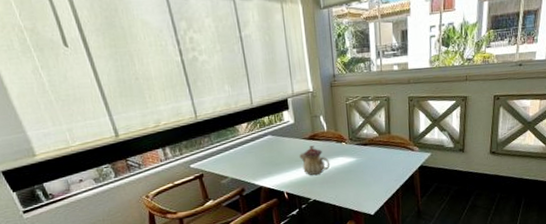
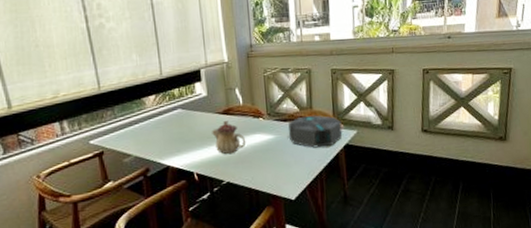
speaker: none [369,139,418,169] -> present [288,115,343,148]

